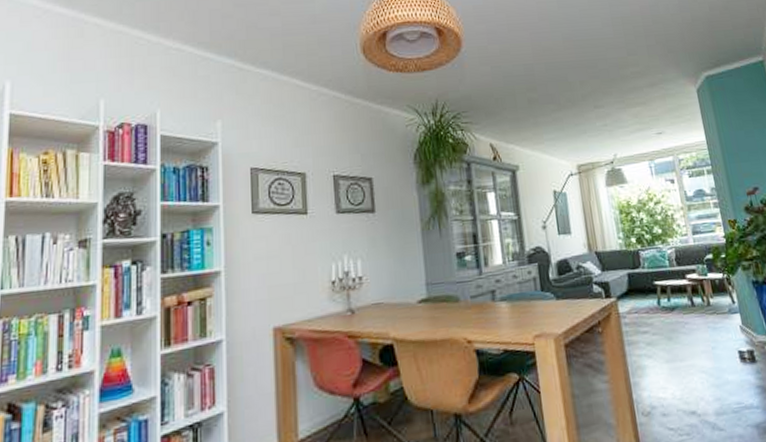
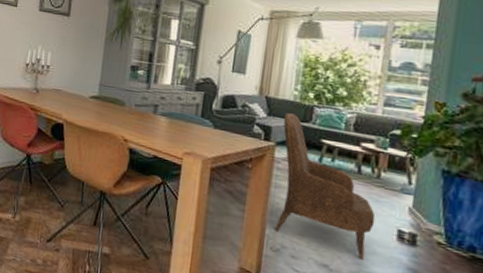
armchair: none [616,263,722,394] -> present [274,113,376,260]

